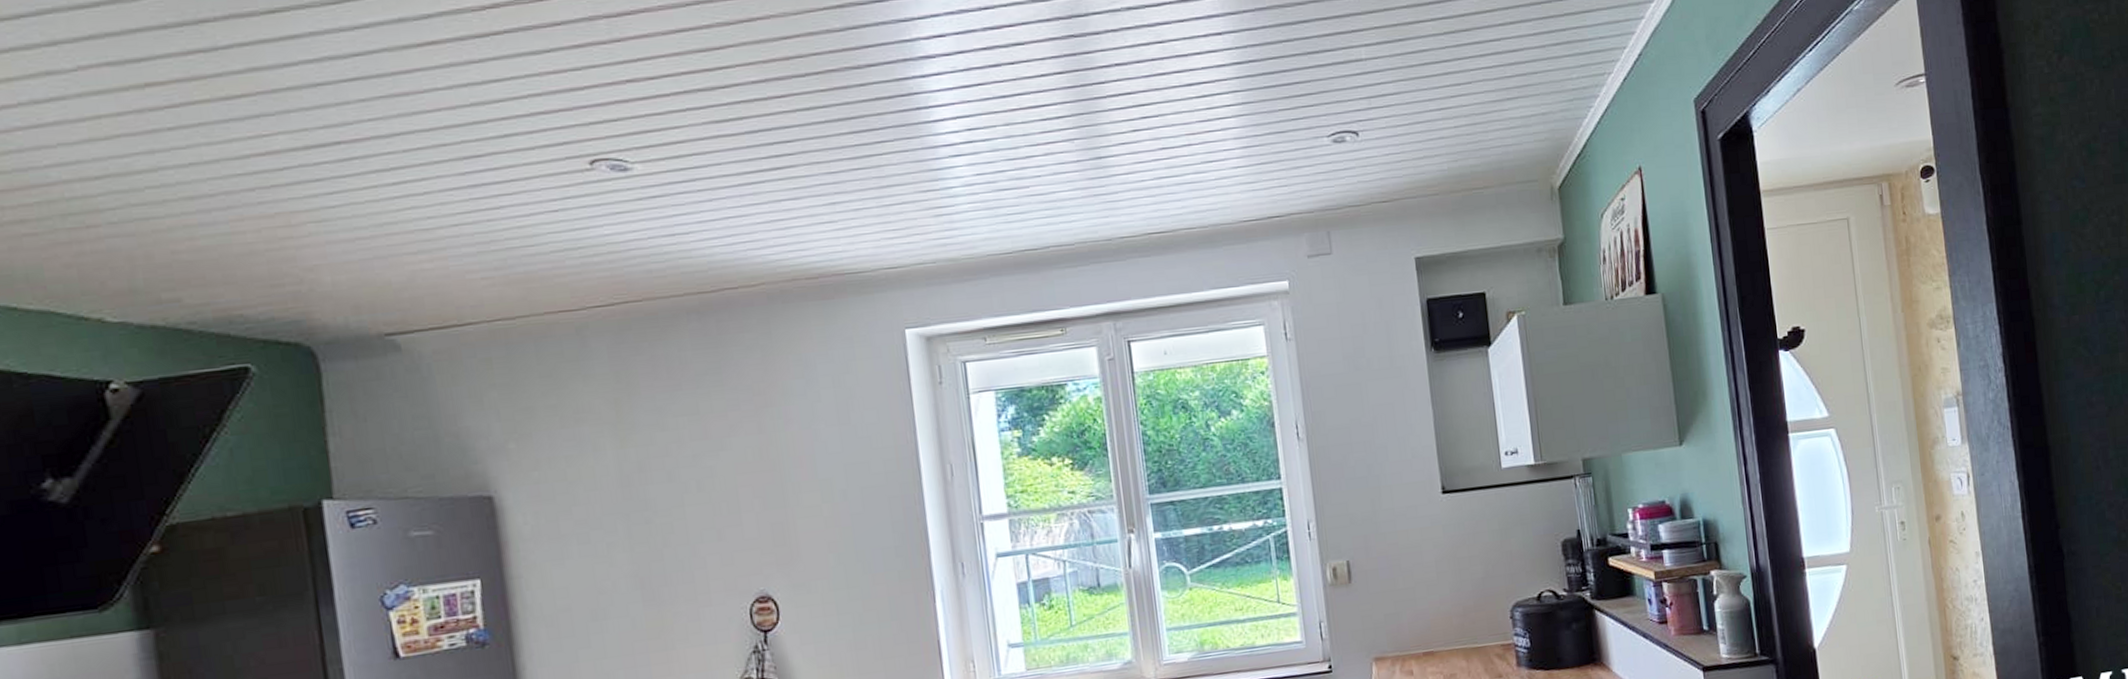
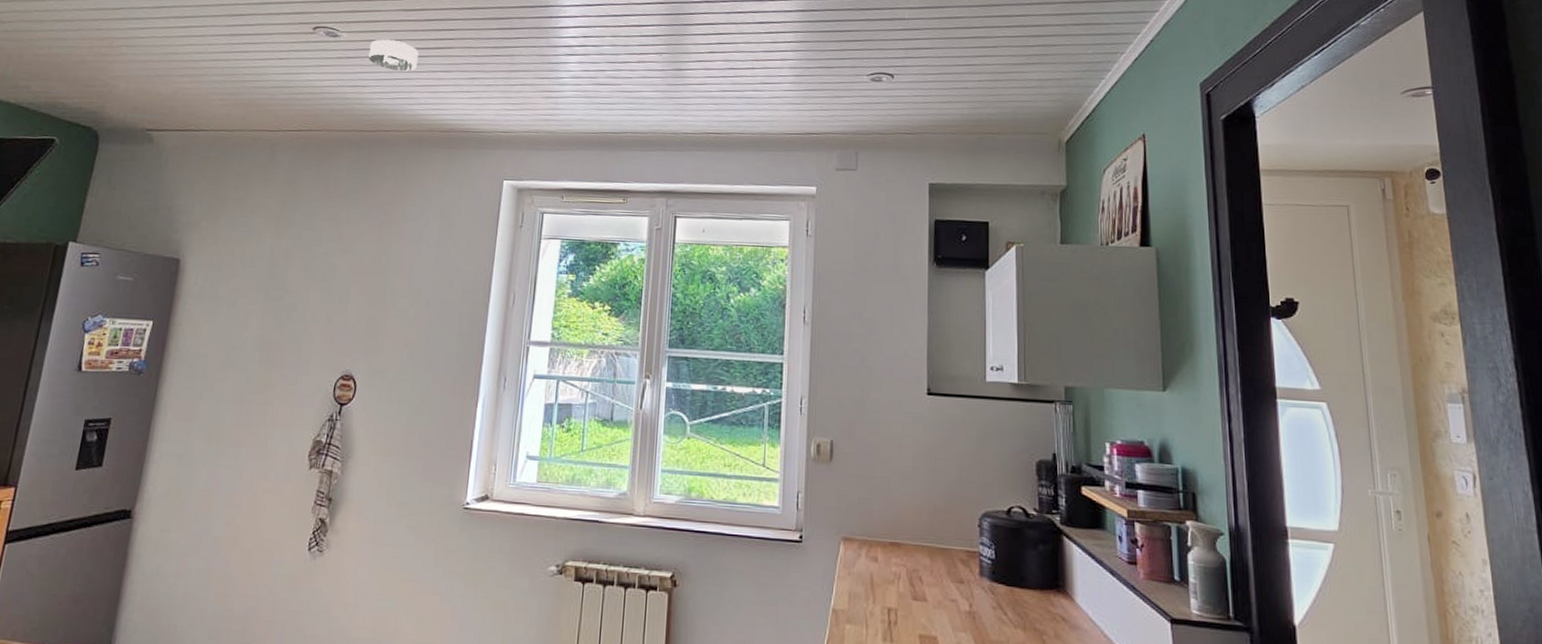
smoke detector: none [678,164,752,207] -> present [368,39,419,72]

